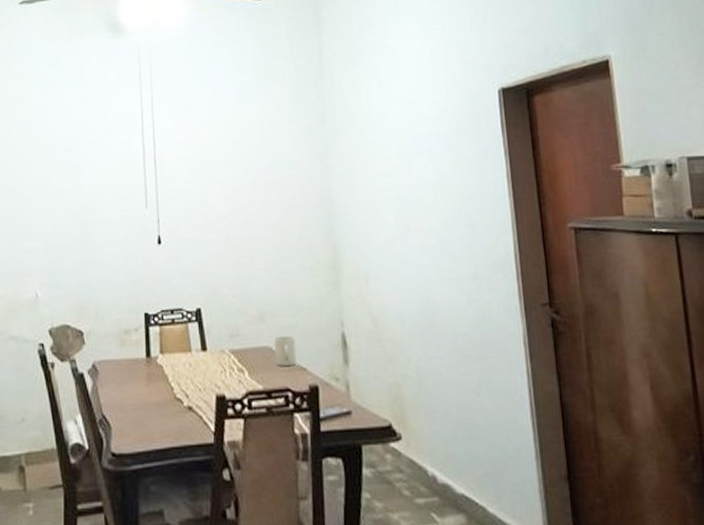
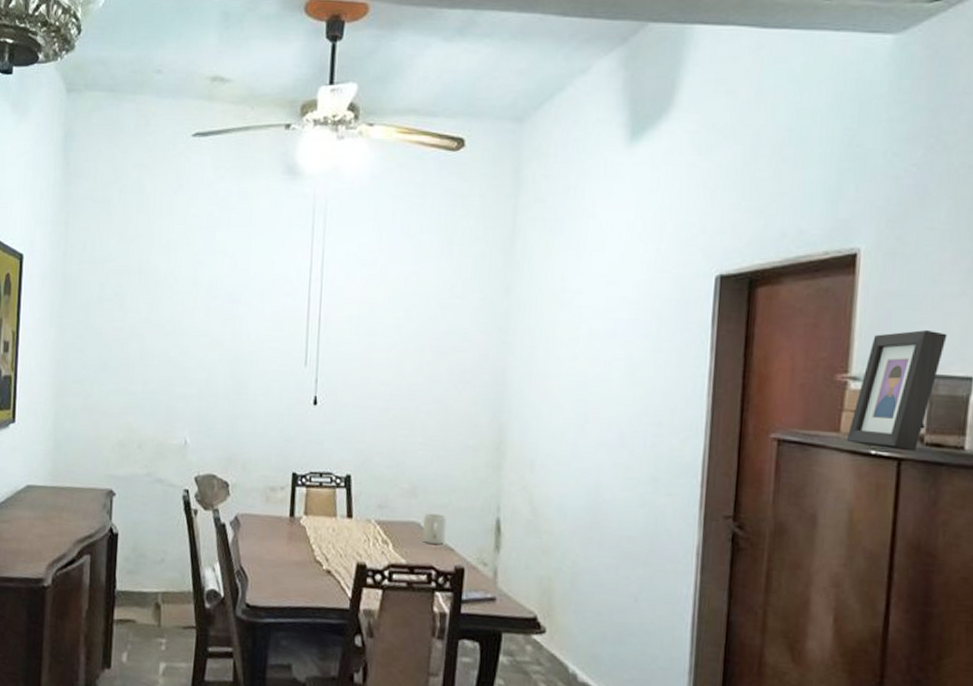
picture frame: none [630,118,693,226] -> present [846,329,948,452]

